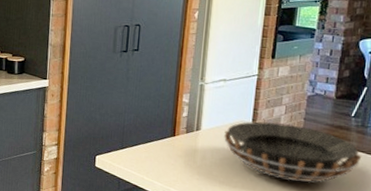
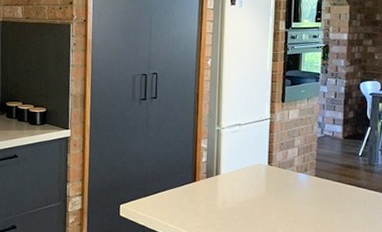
decorative bowl: present [224,121,362,183] -> none [243,163,372,222]

